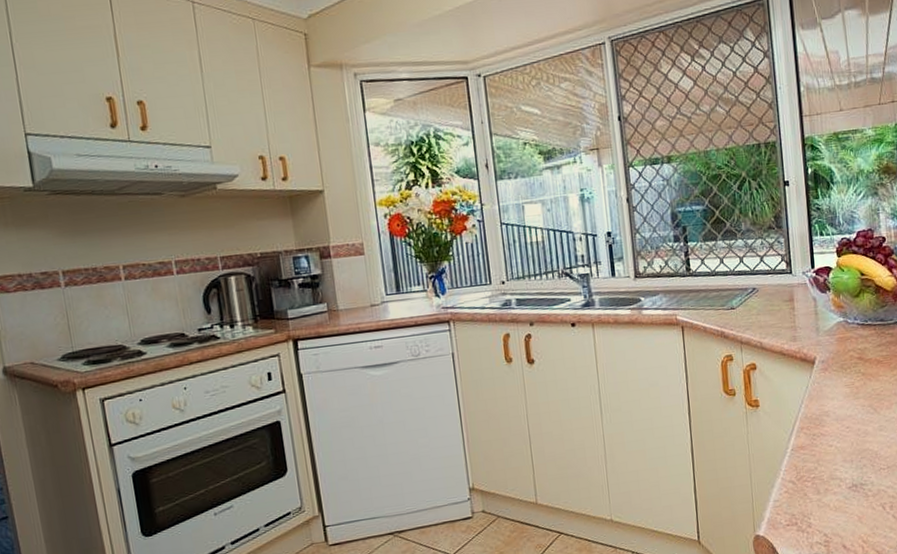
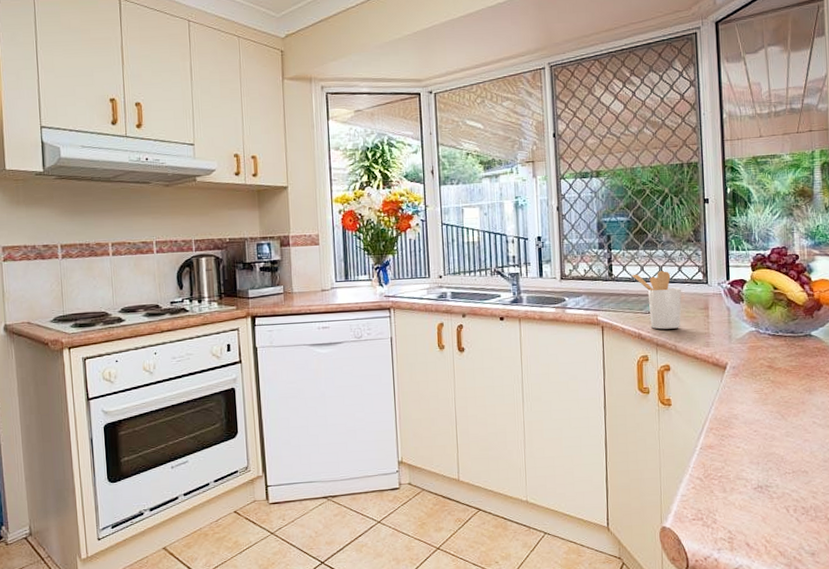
utensil holder: none [711,261,765,326] -> present [631,270,682,330]

